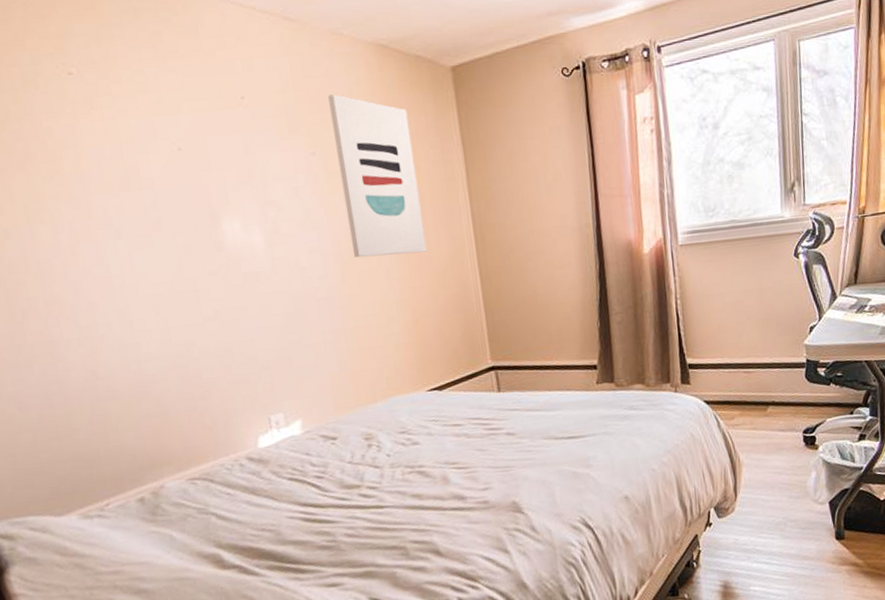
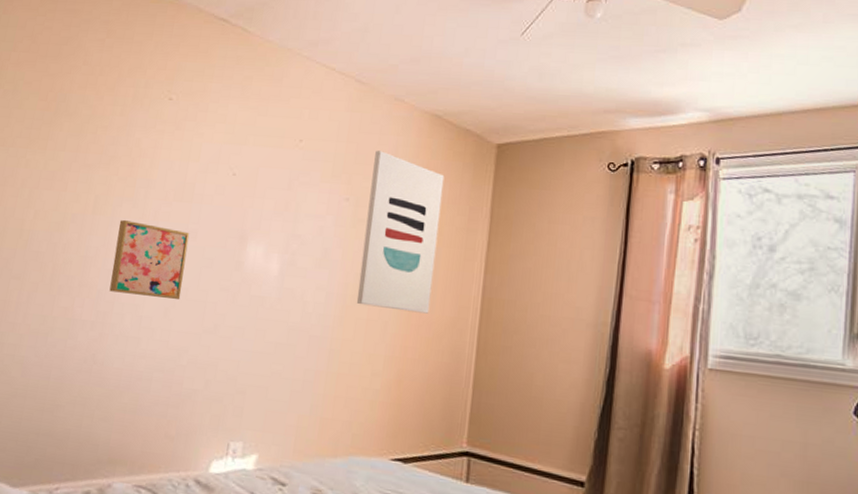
wall art: none [64,222,168,304] -> present [109,220,190,299]

